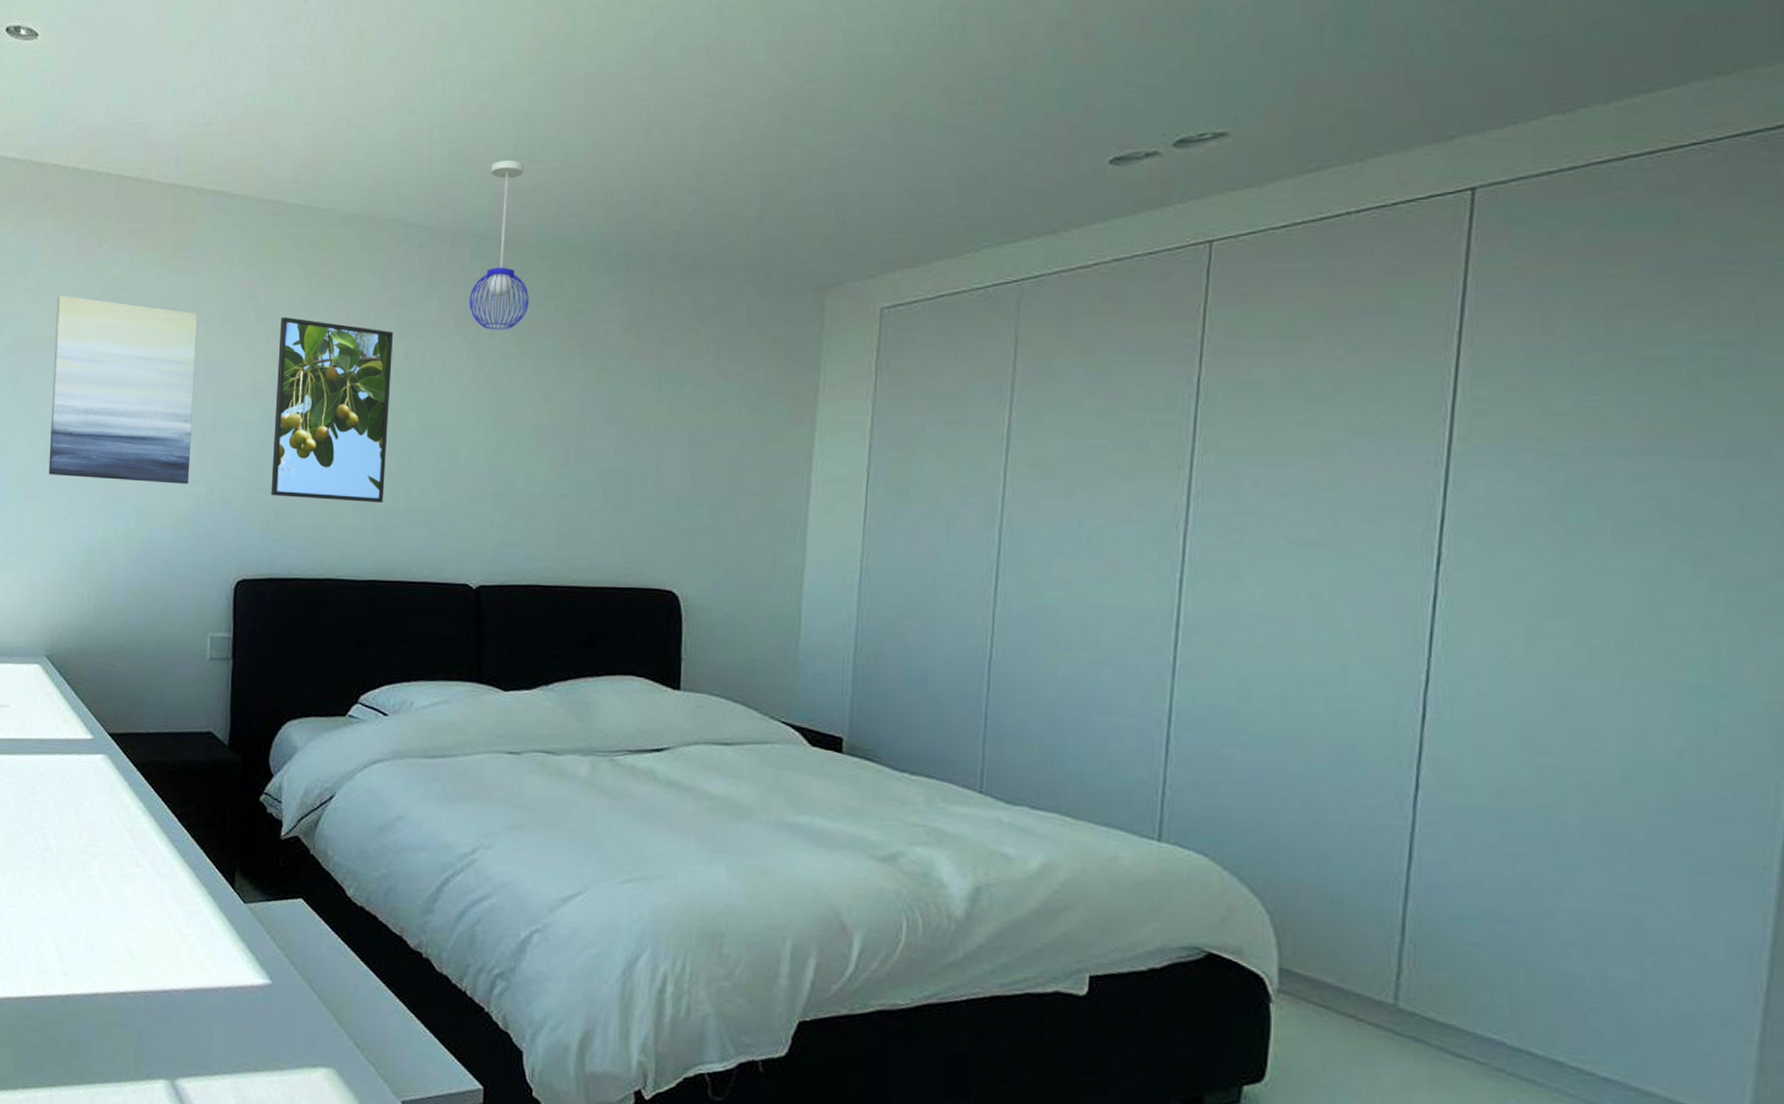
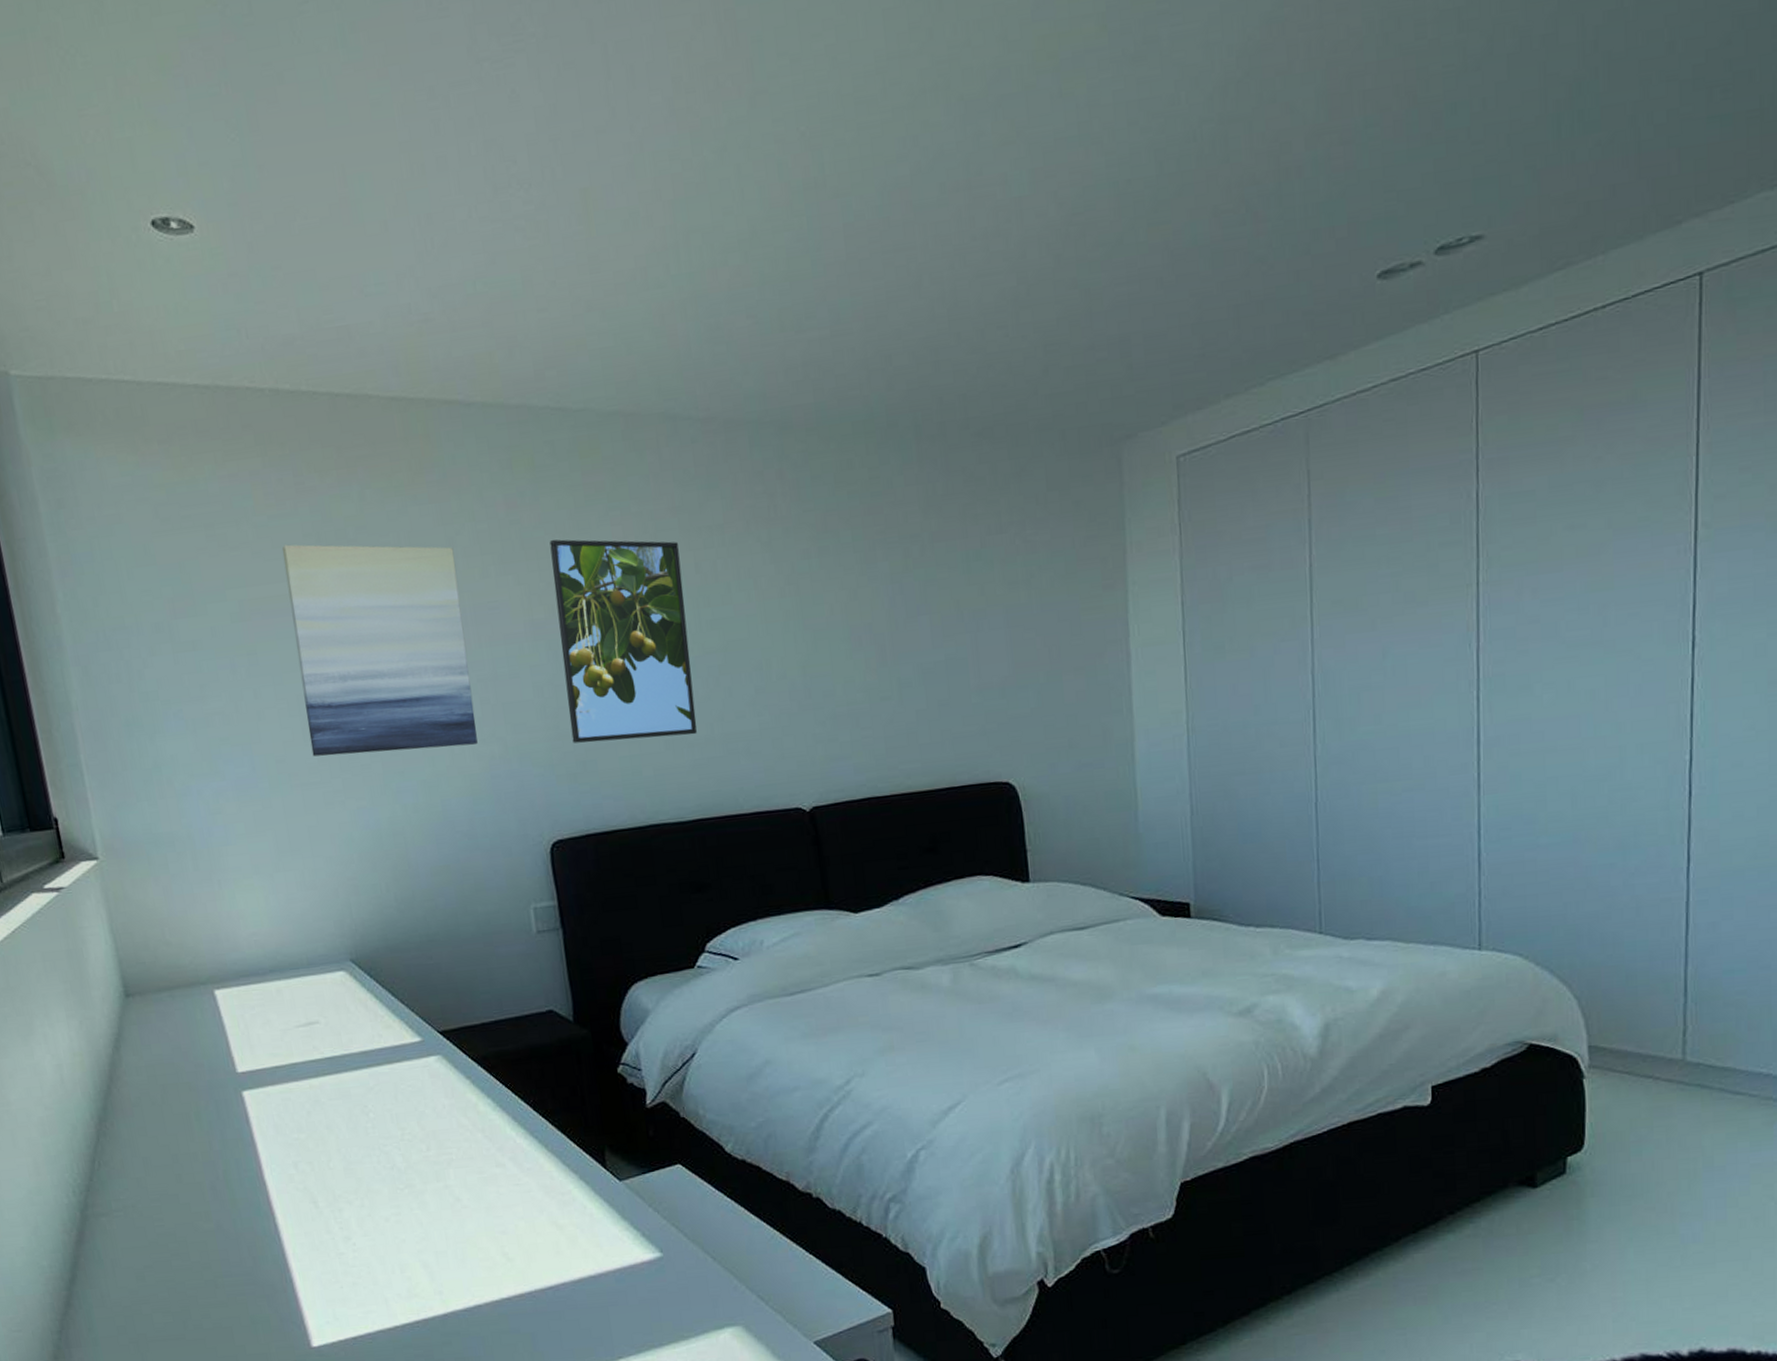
pendant light: present [469,160,529,330] -> none [754,331,820,527]

